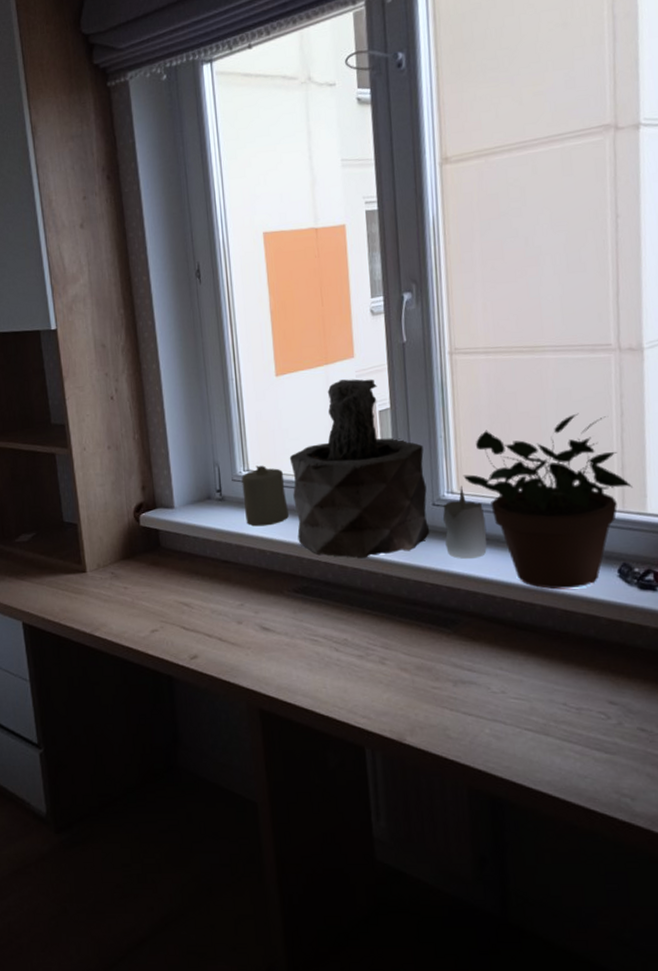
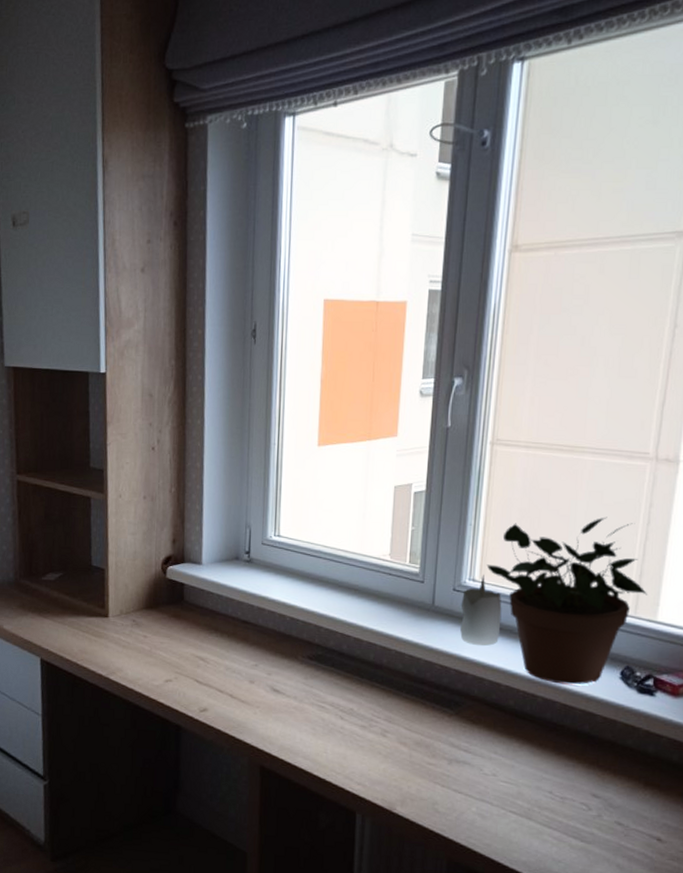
candle: present [241,465,289,527] -> none [270,532,313,592]
succulent plant: present [289,379,430,559] -> none [318,457,452,634]

